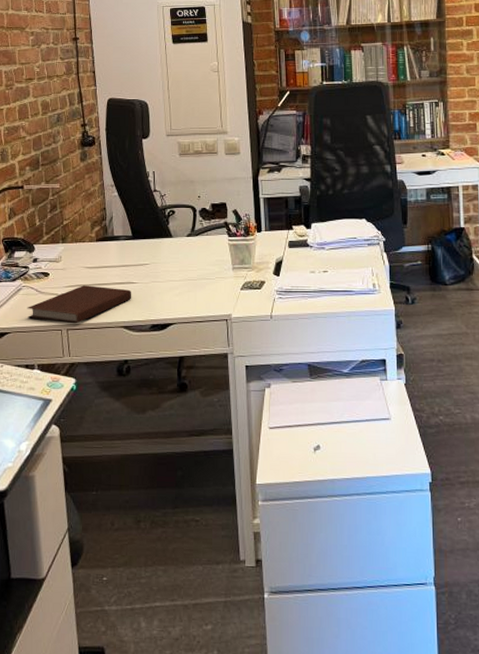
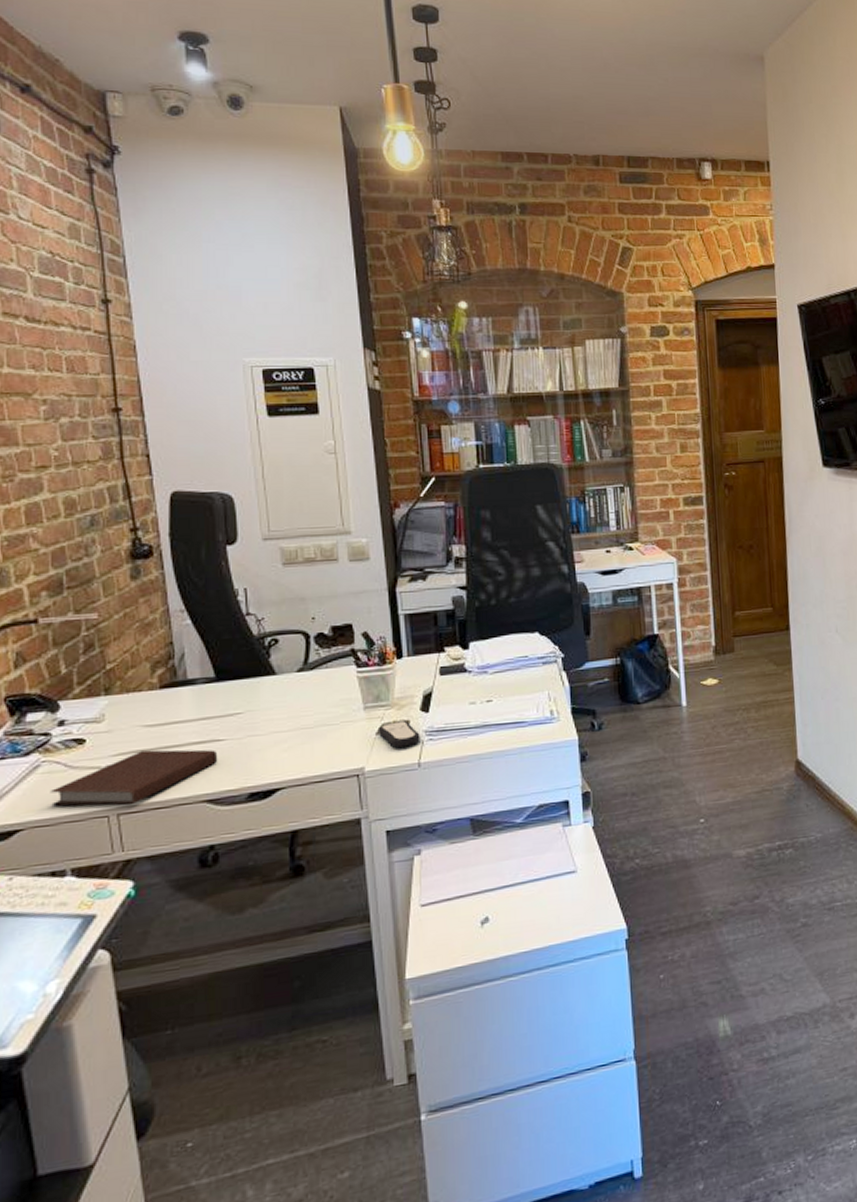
remote control: none [243,281,273,302] -> present [379,721,420,748]

